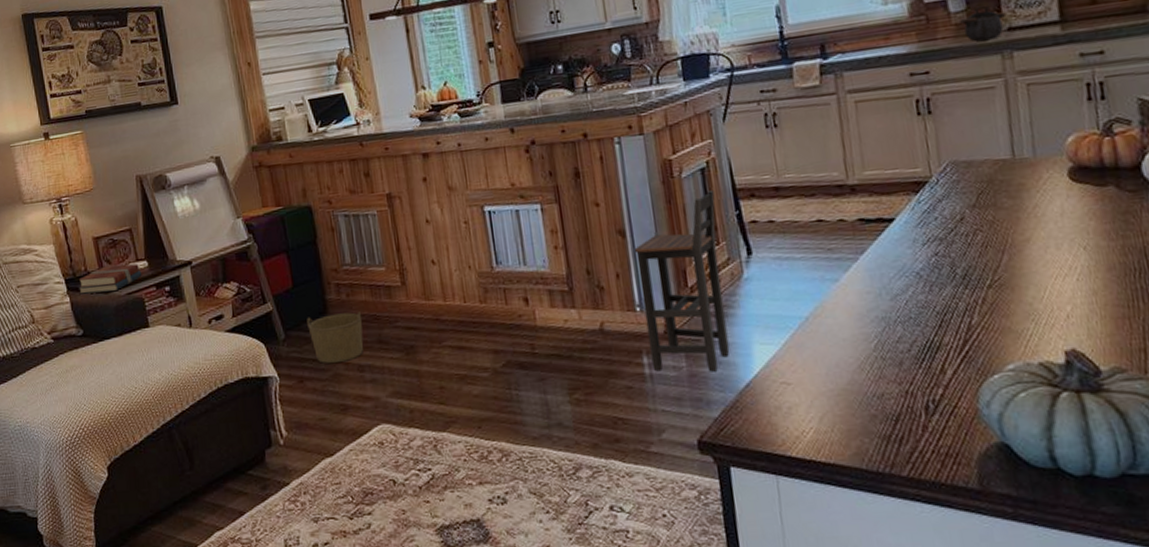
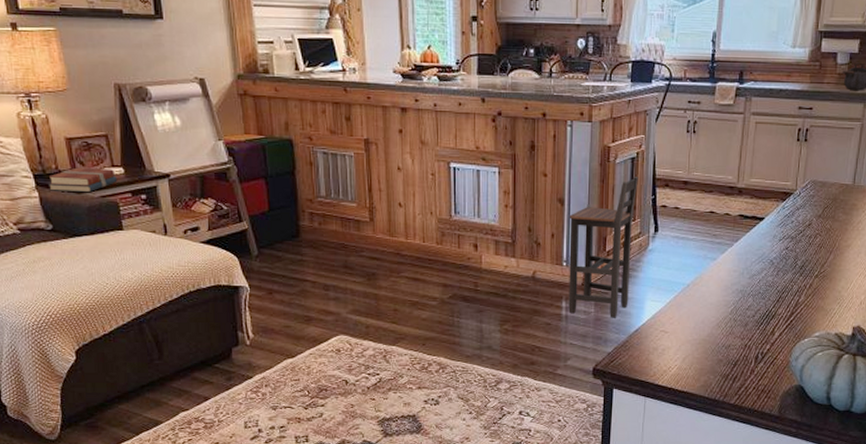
basket: present [307,311,363,364] -> none [280,238,332,281]

